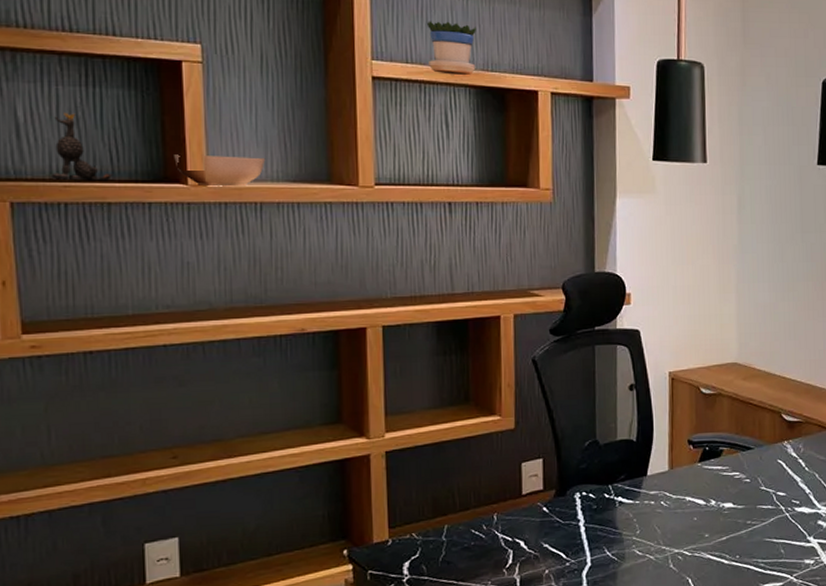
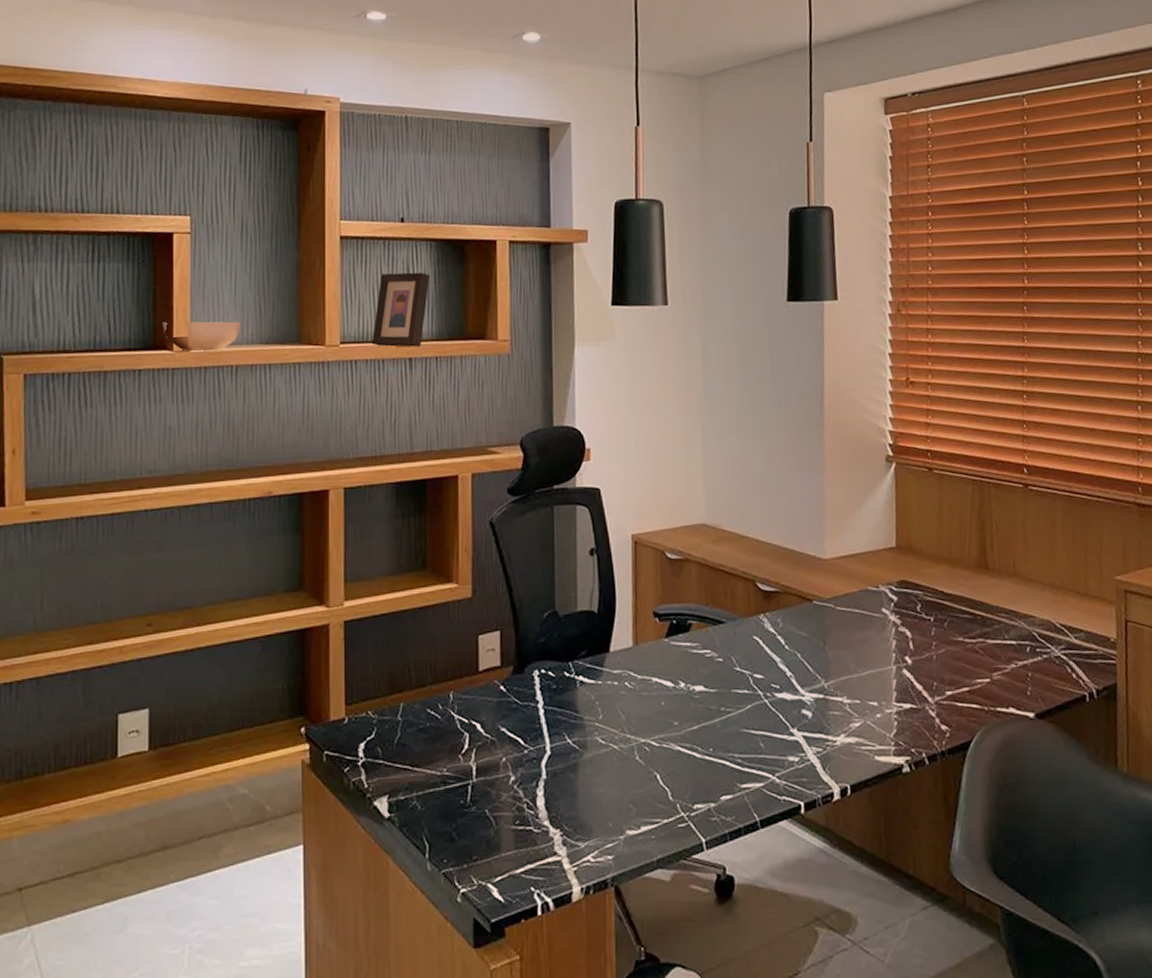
decorative figurine: present [52,113,113,182] -> none [59,288,110,352]
picture frame: none [408,117,470,191] -> present [371,272,431,347]
flowerpot: present [427,21,476,76] -> none [392,177,438,230]

